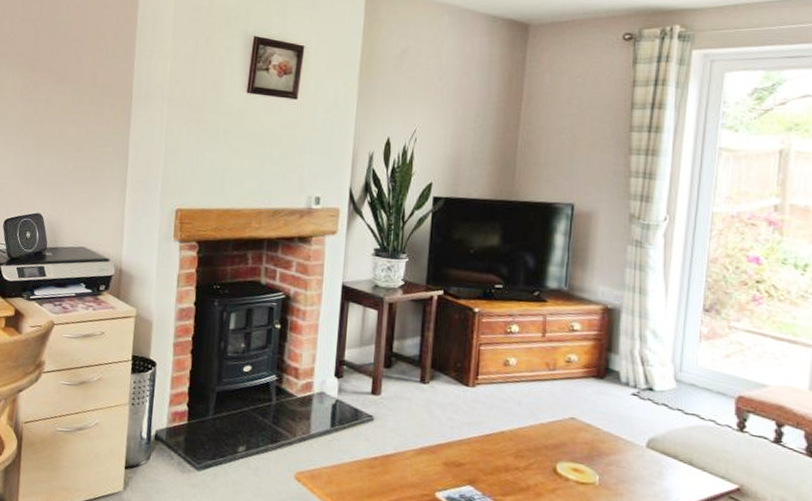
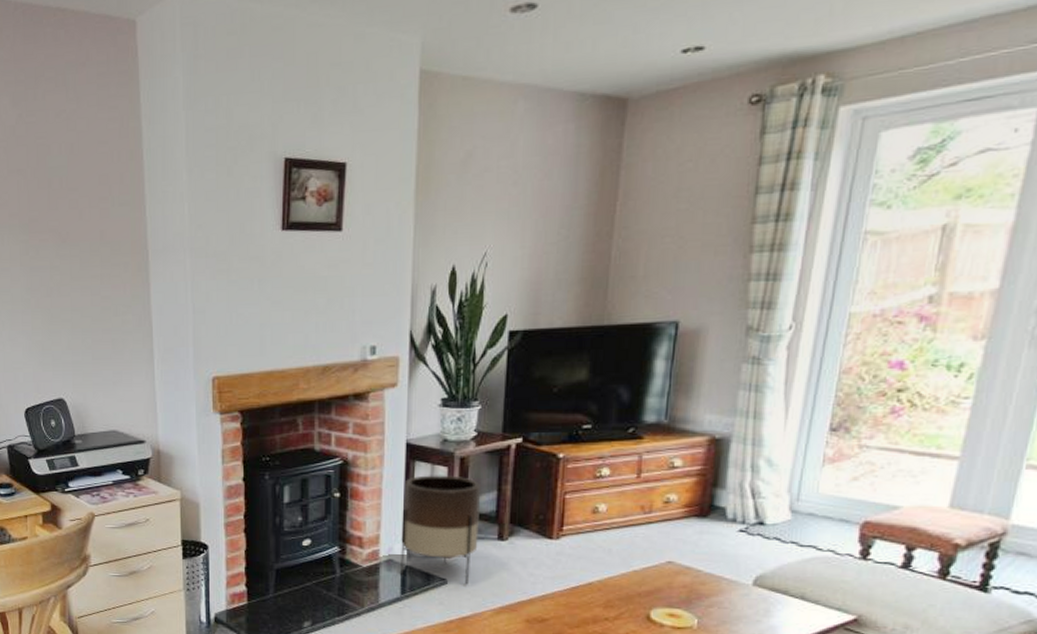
planter: none [330,316,407,424] -> present [399,475,482,585]

